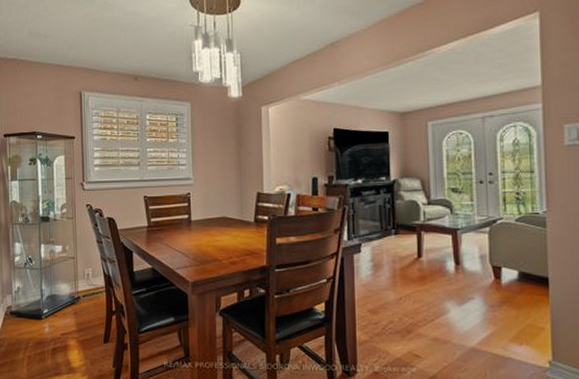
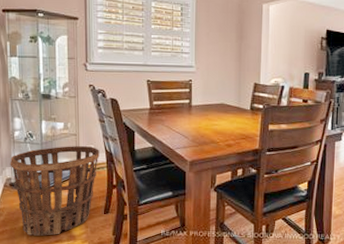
basket: none [10,270,98,368] -> present [10,146,100,236]

